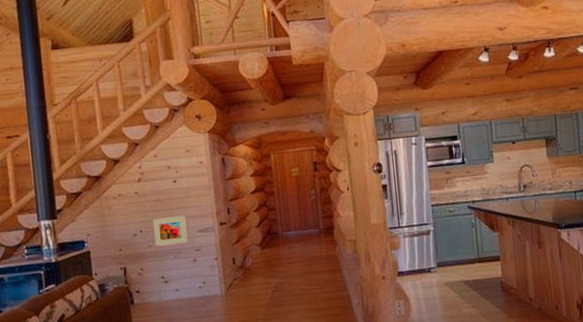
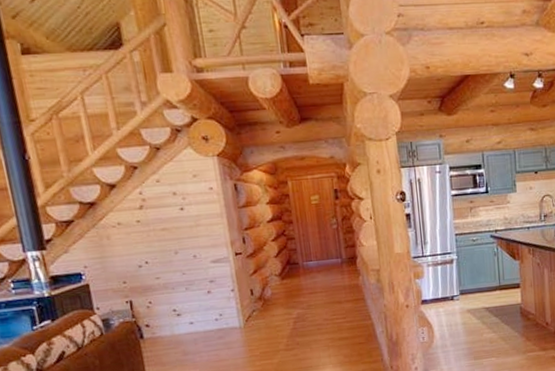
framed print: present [153,215,188,246] -> none [159,245,200,278]

